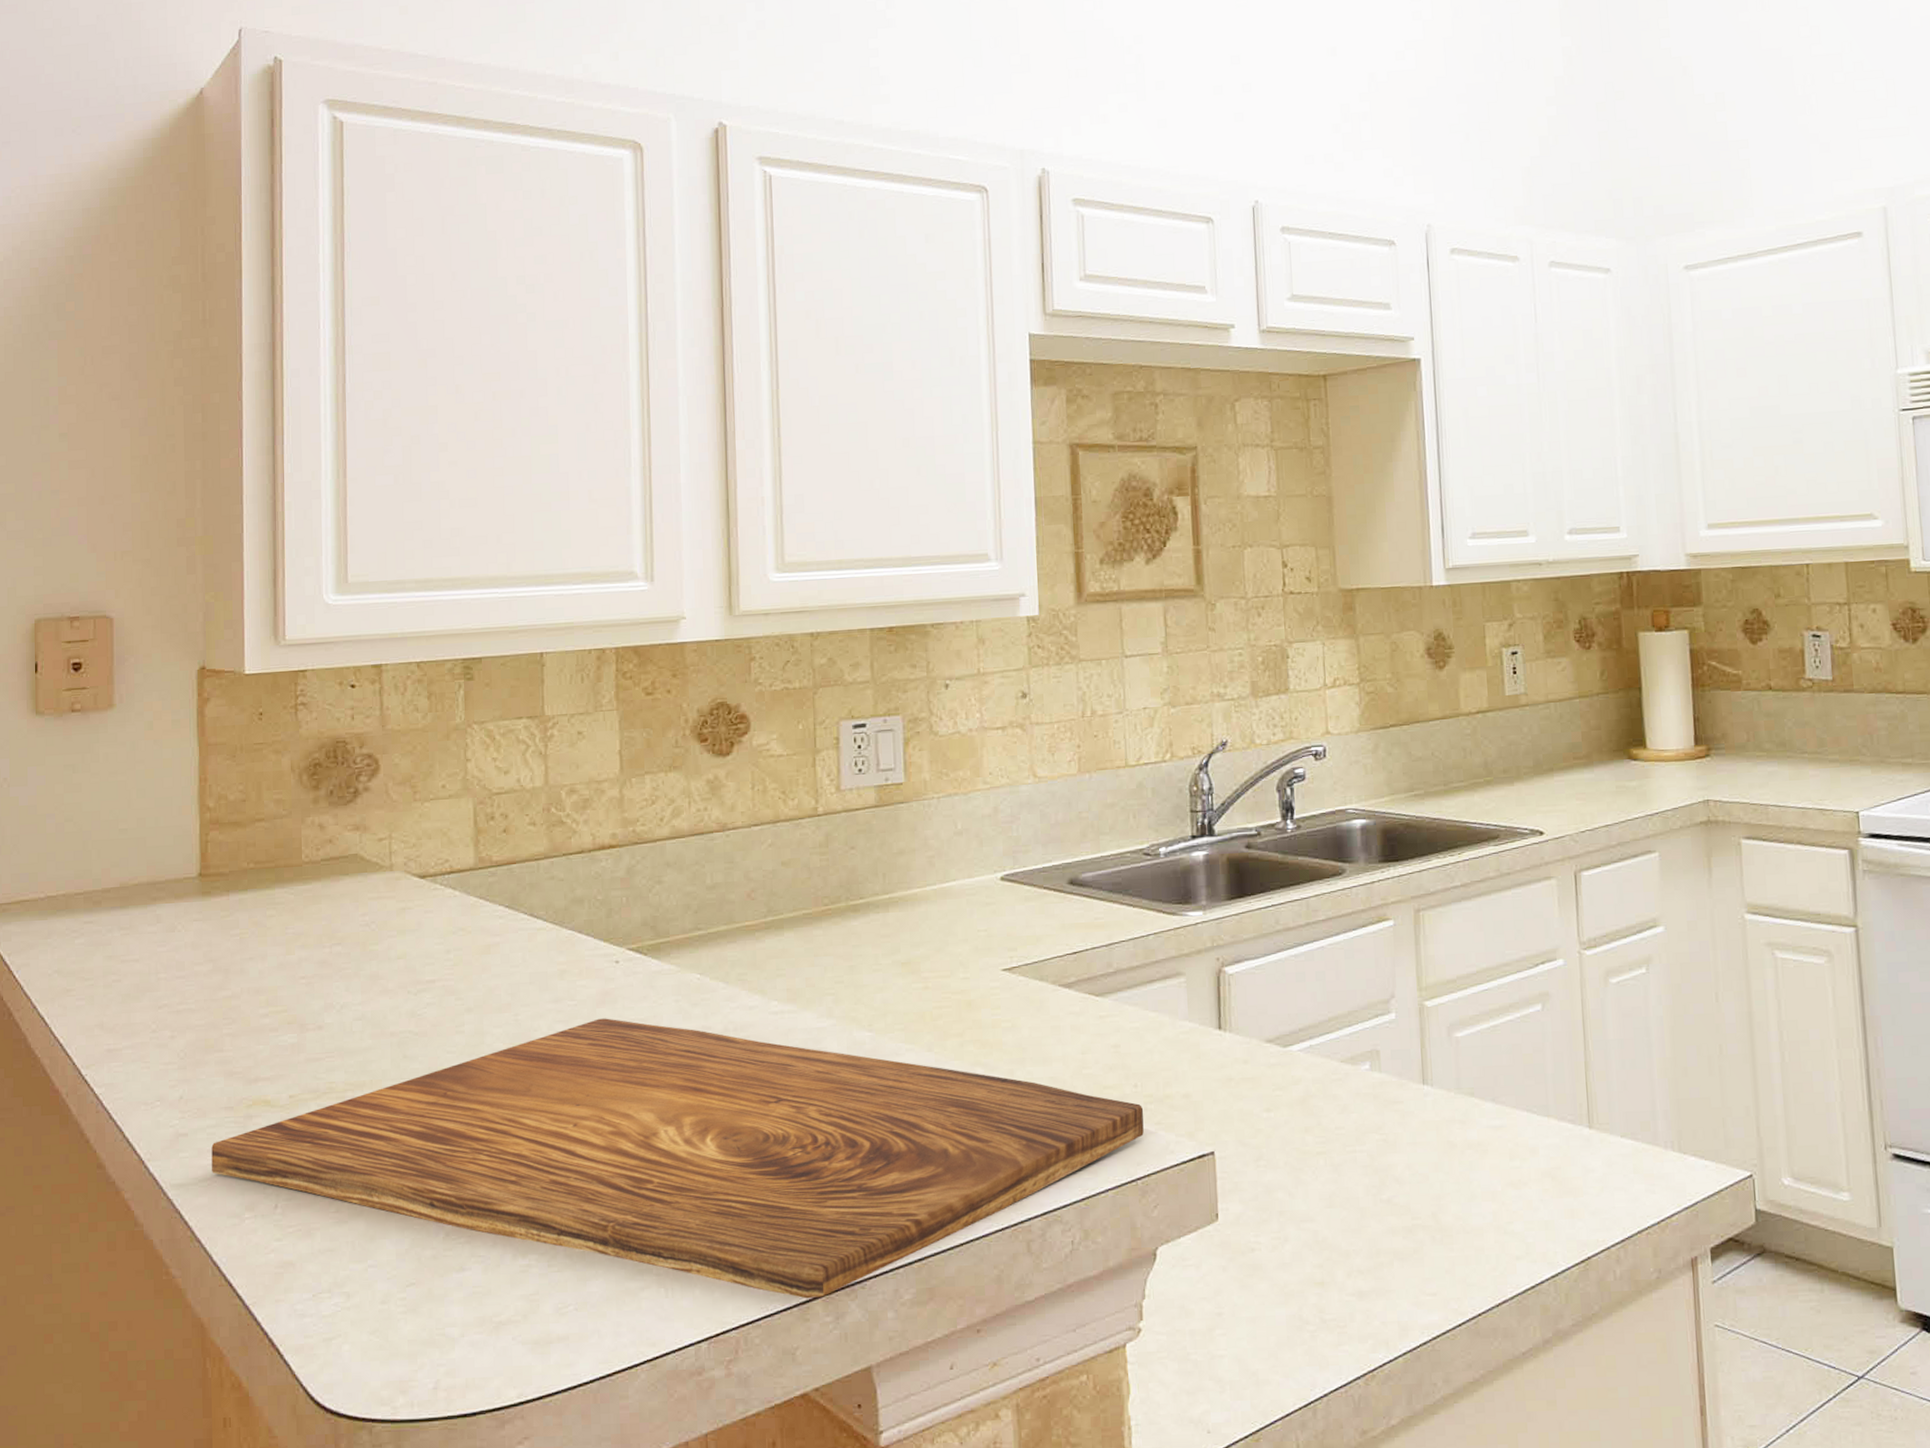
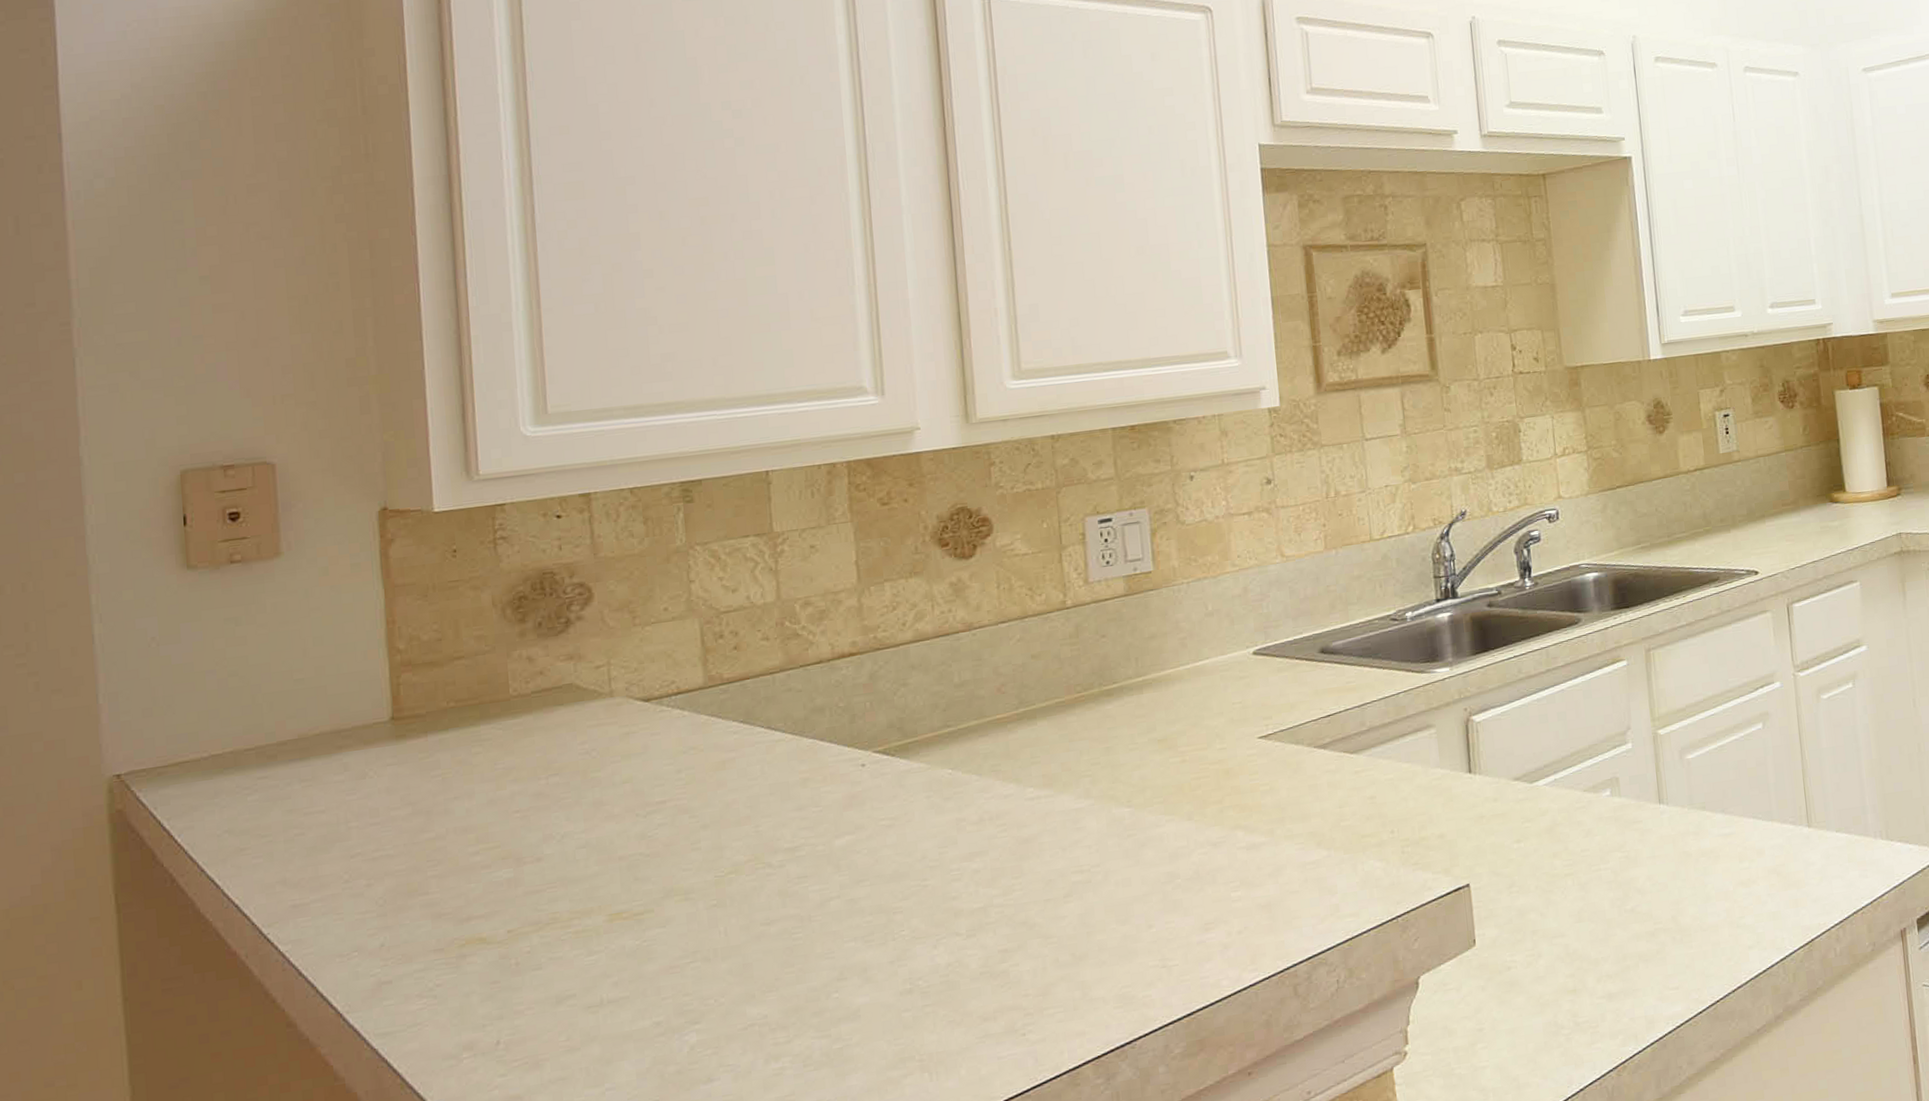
cutting board: present [211,1018,1144,1299] -> none [420,820,1402,1065]

